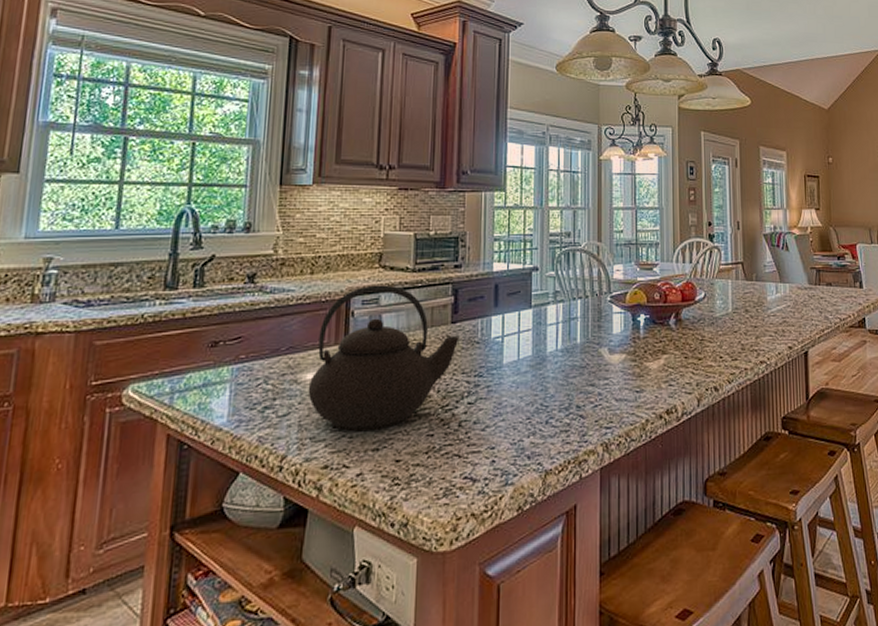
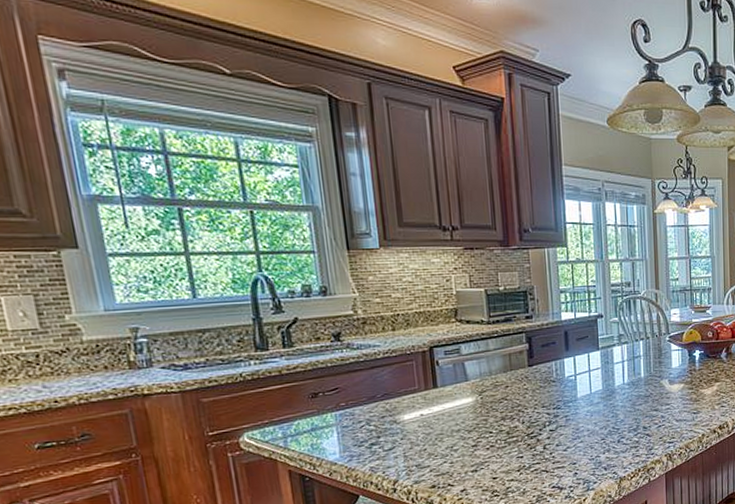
teapot: present [308,285,460,432] -> none [407,336,537,459]

